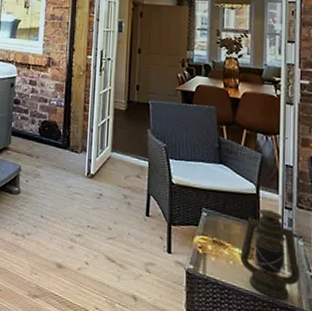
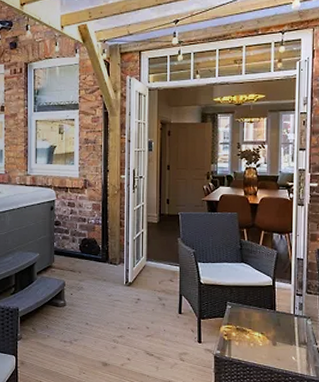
lantern: present [240,209,300,299] -> none [259,298,308,369]

